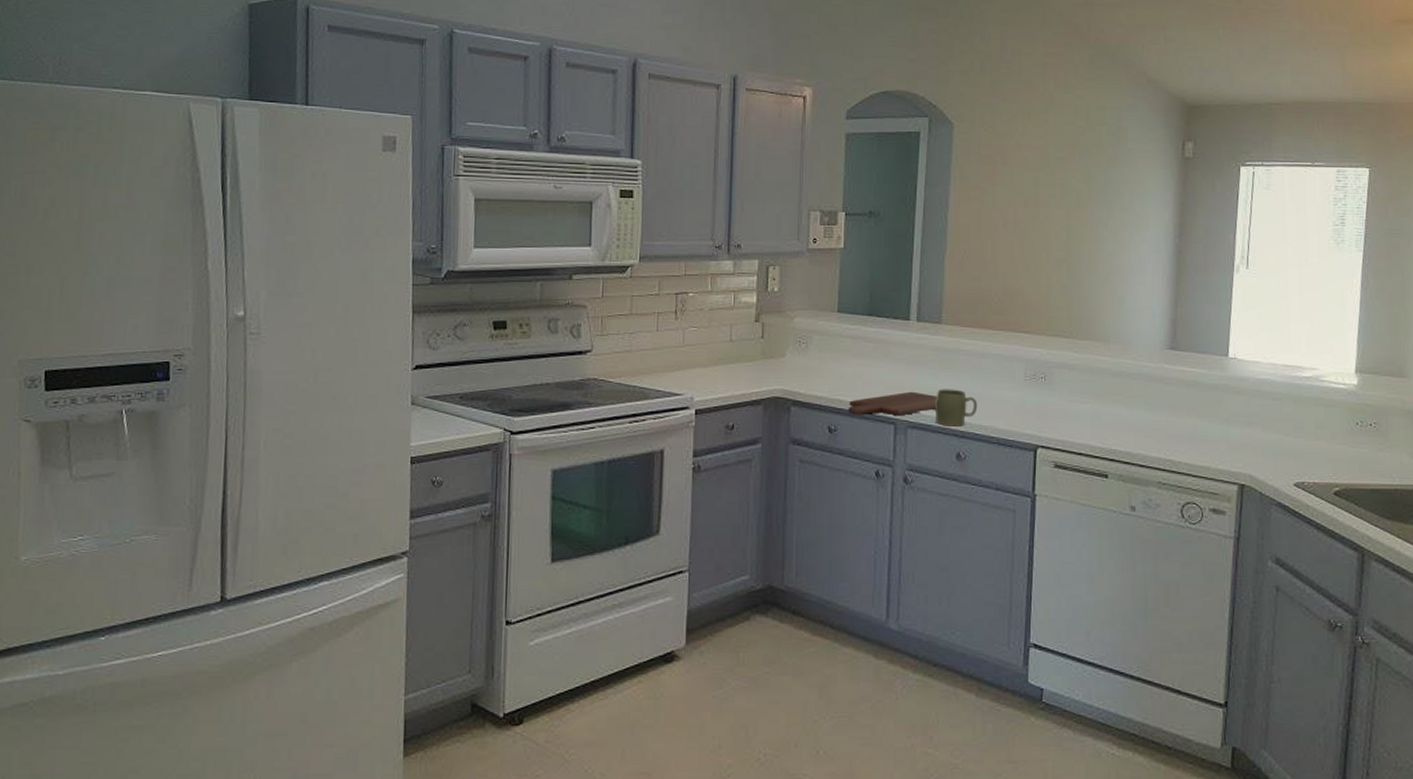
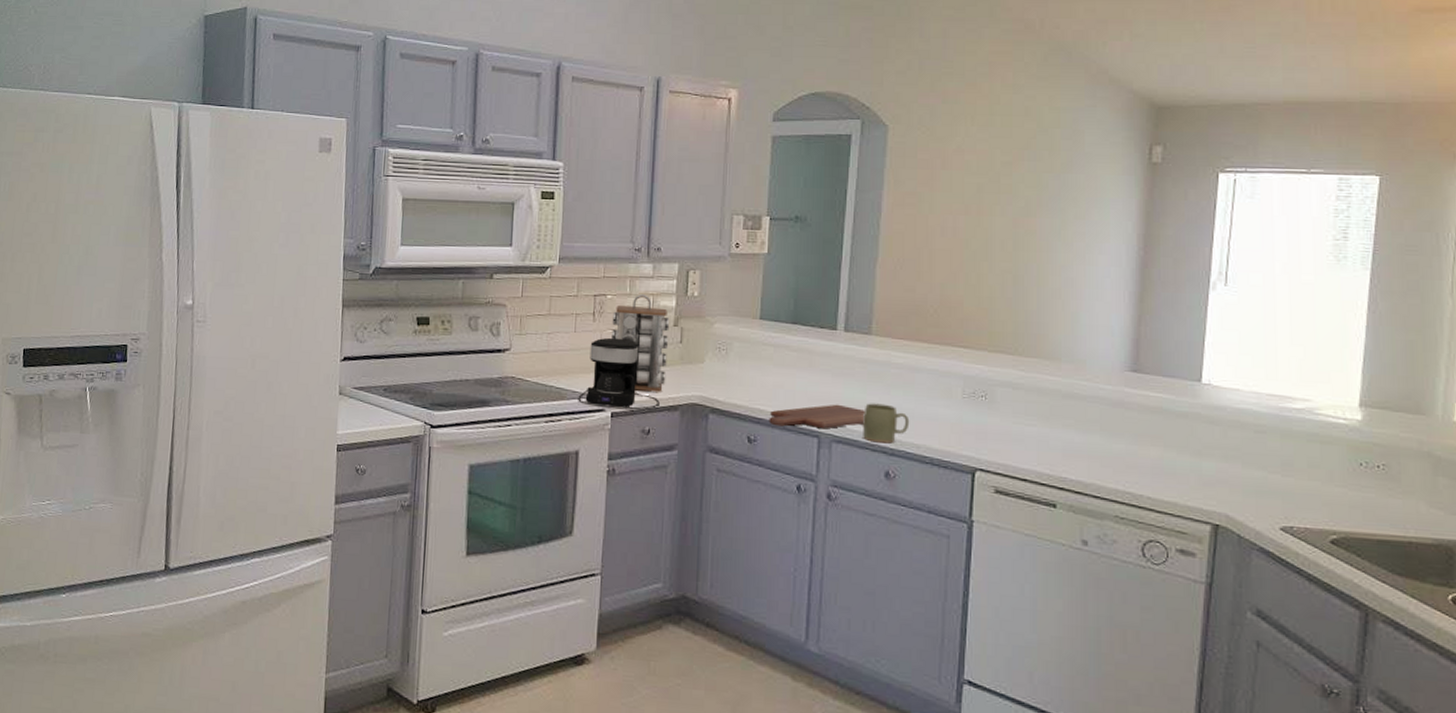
coffee maker: none [662,335,743,406] -> present [578,337,660,410]
spice rack: none [694,291,751,388] -> present [611,294,670,393]

